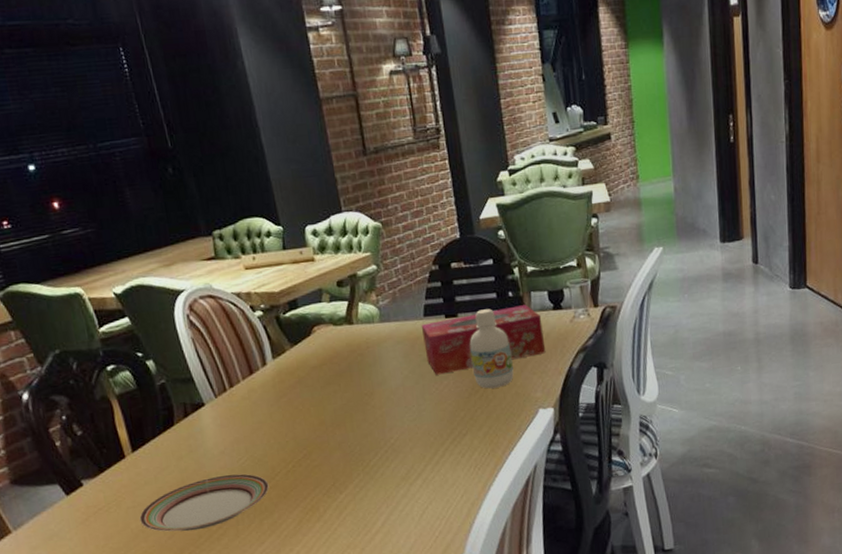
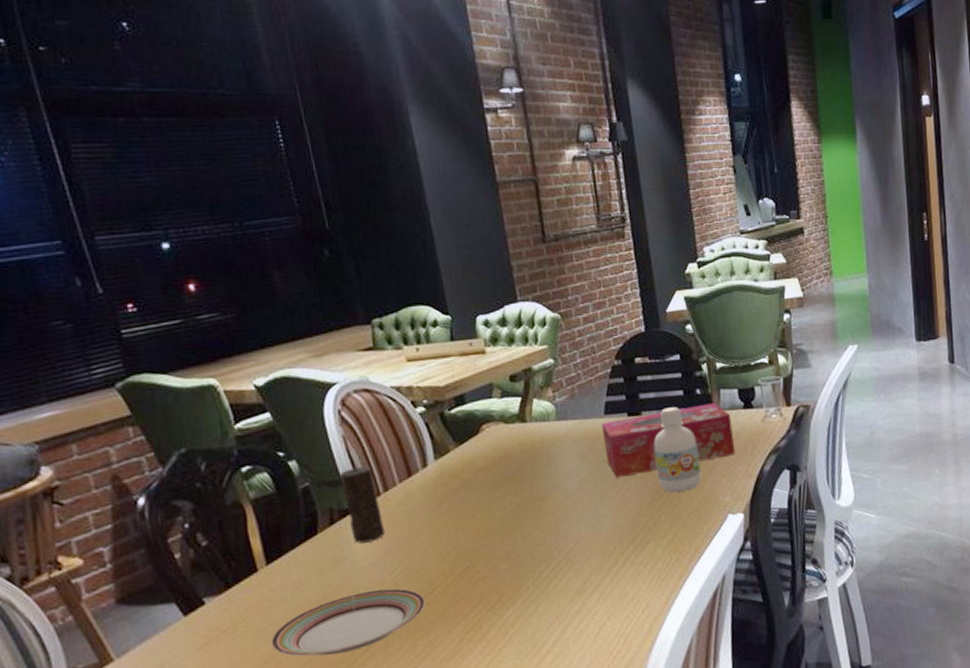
candle: none [190,365,233,434] -> present [339,466,386,543]

